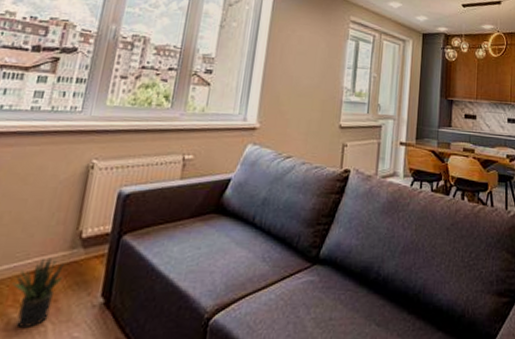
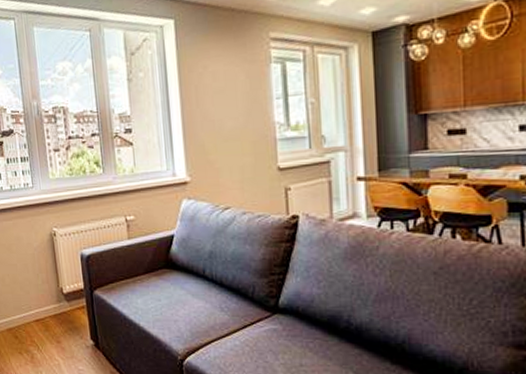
potted plant: present [11,258,64,327] -> none [26,309,59,361]

